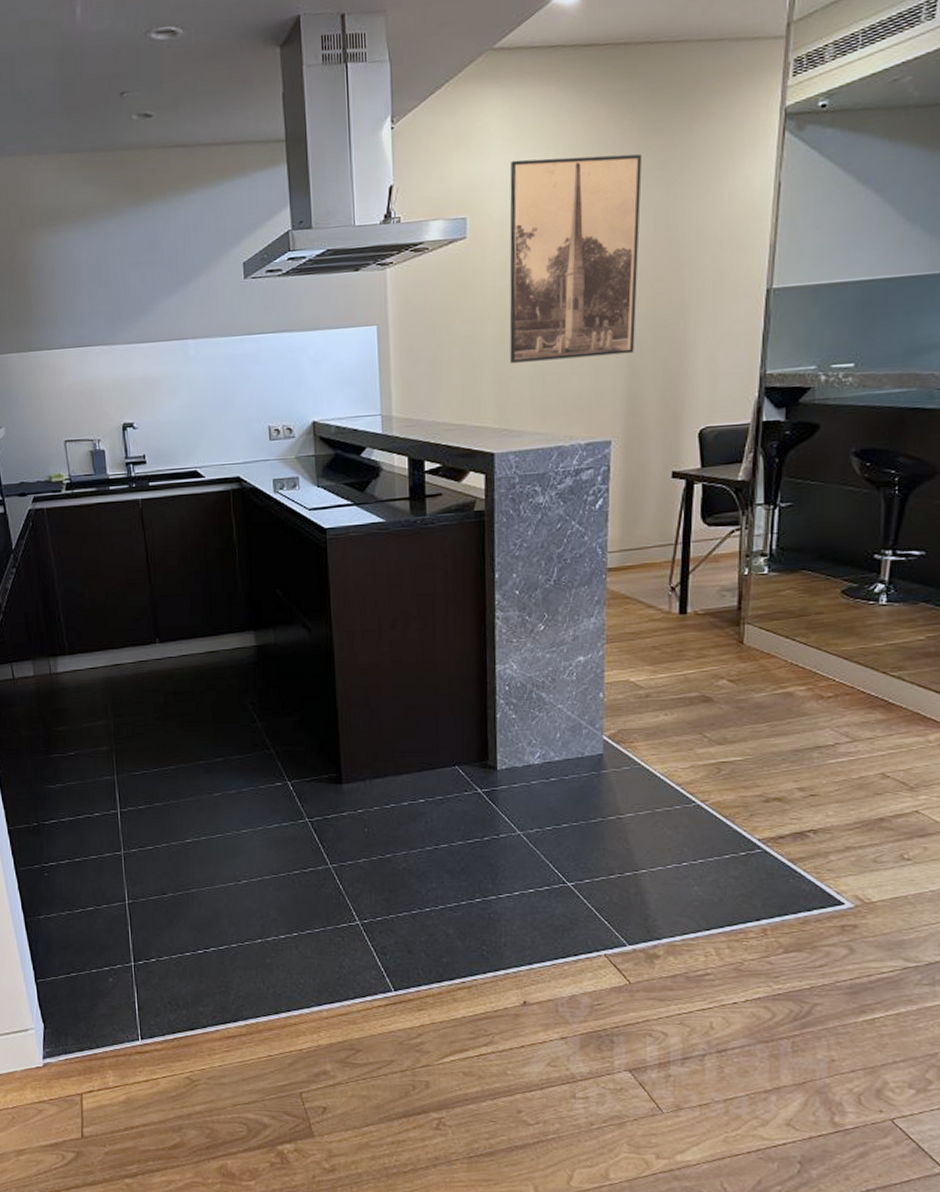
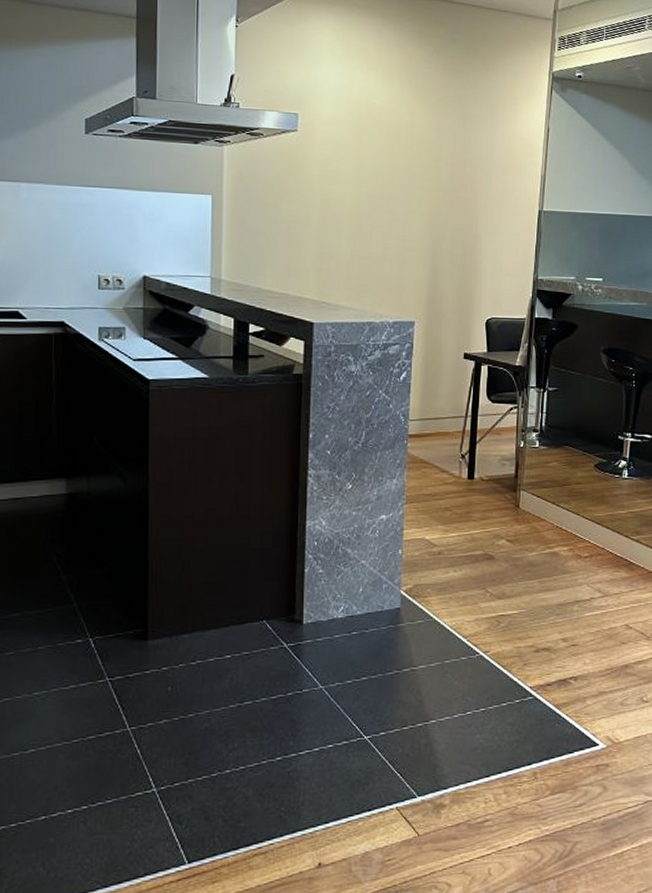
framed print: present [509,154,643,363] -> none [331,73,446,249]

